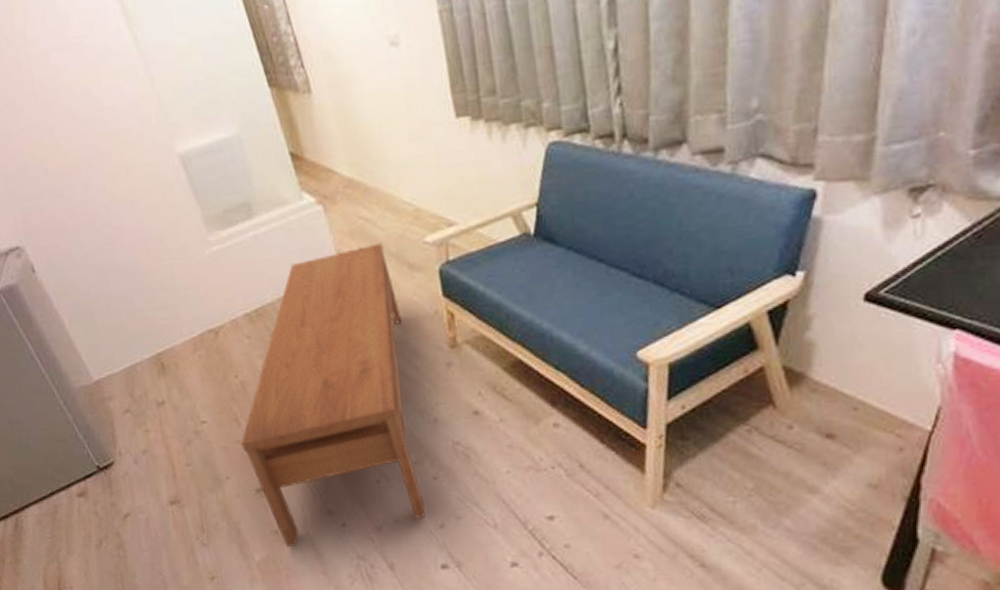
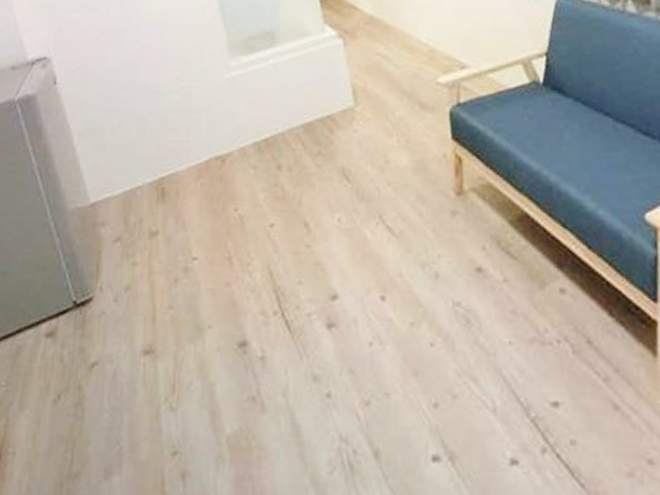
coffee table: present [240,243,426,548] -> none [230,80,419,420]

